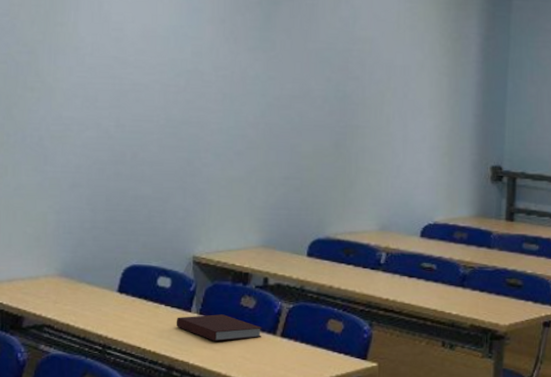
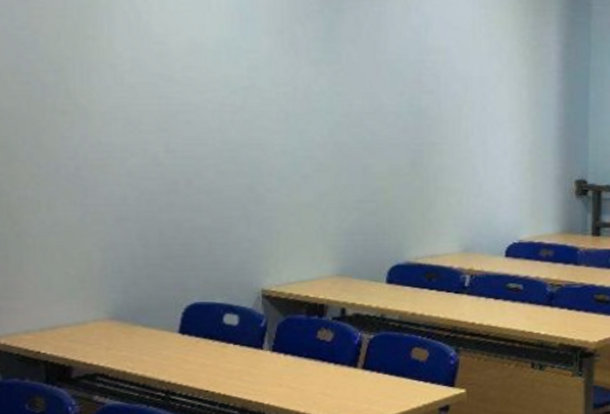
notebook: present [176,314,262,342] -> none [246,350,342,379]

